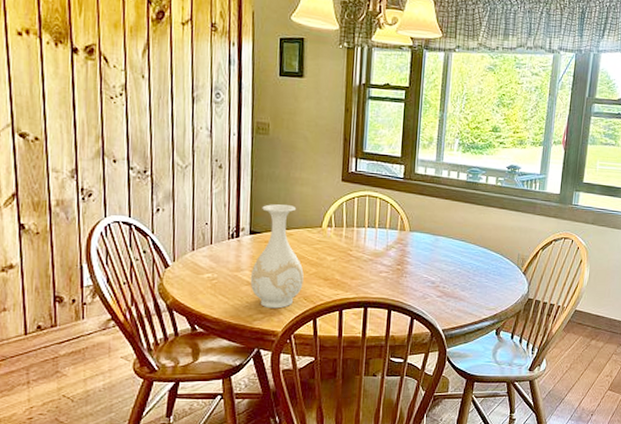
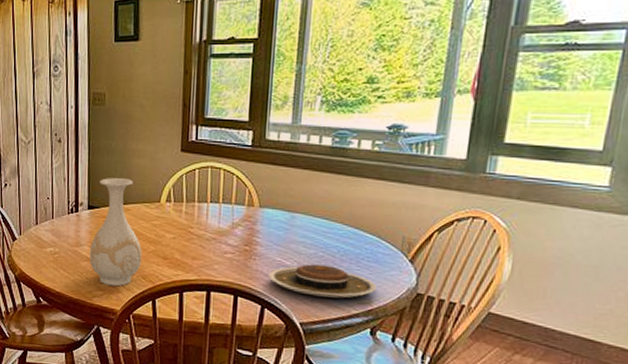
plate: none [416,279,501,306] -> present [268,264,377,298]

